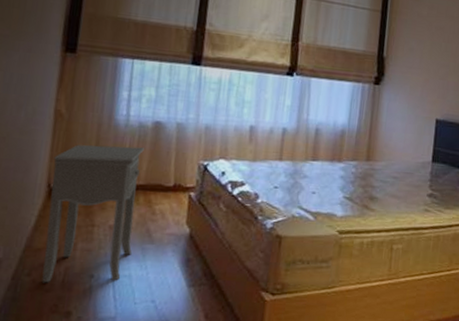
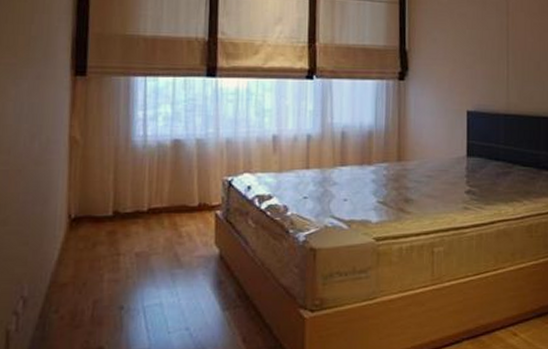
nightstand: present [41,144,144,283] -> none [70,168,165,319]

